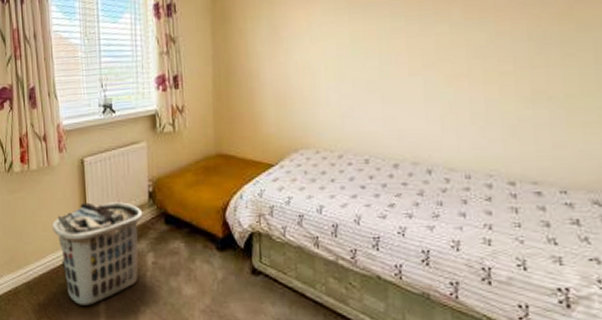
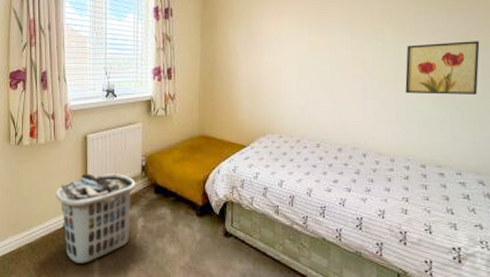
wall art: none [482,15,590,90] -> present [405,41,480,95]

